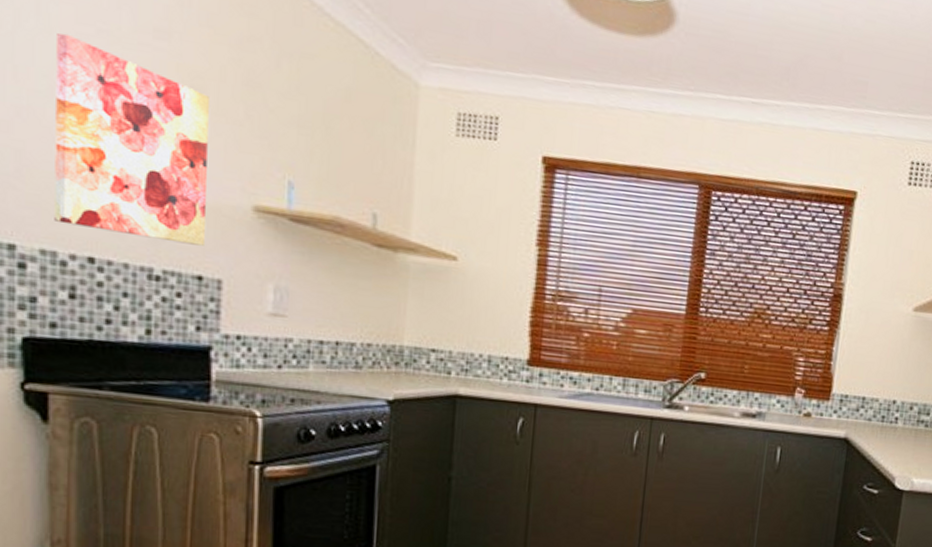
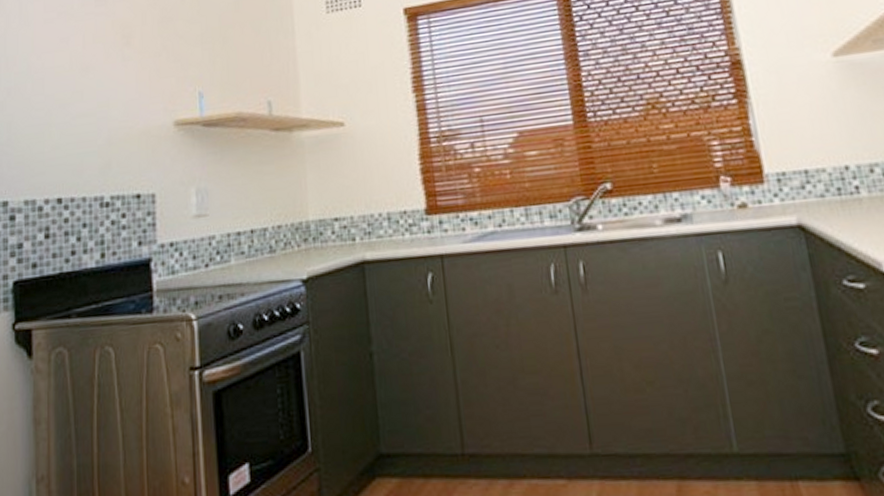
wall art: present [54,32,209,246] -> none [32,22,141,175]

